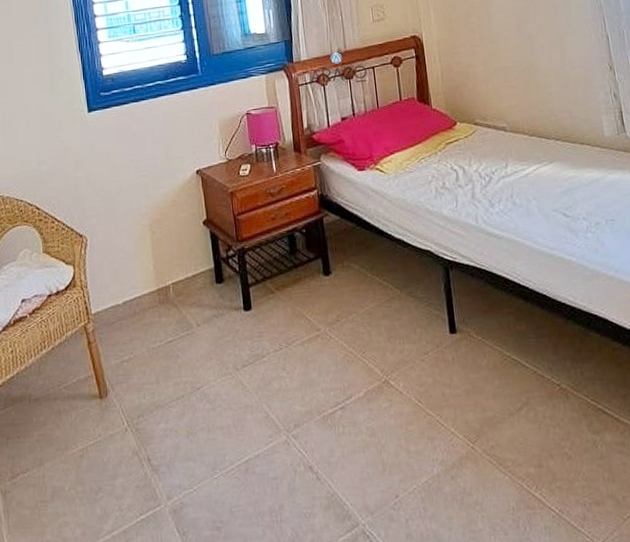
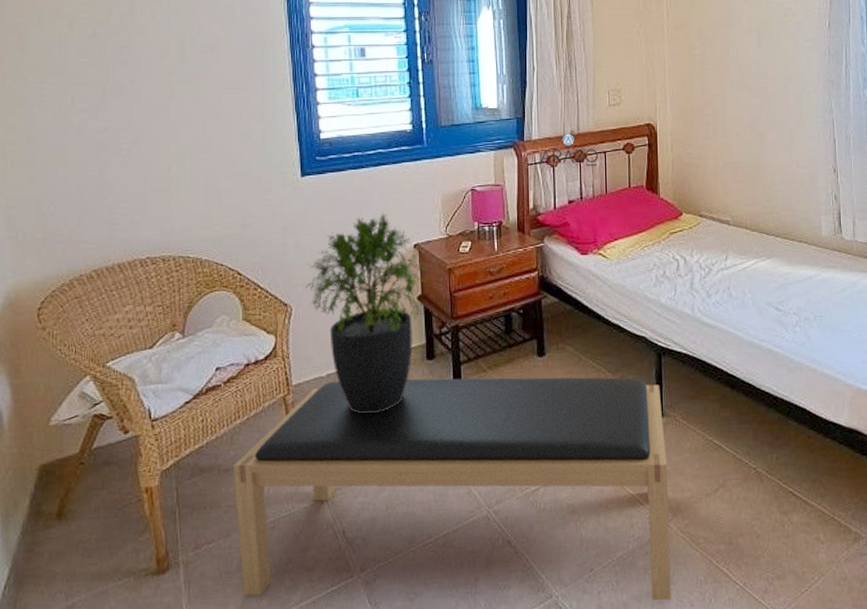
bench: none [42,293,483,529] -> present [234,377,671,601]
potted plant: none [98,141,211,340] -> present [305,212,428,414]

